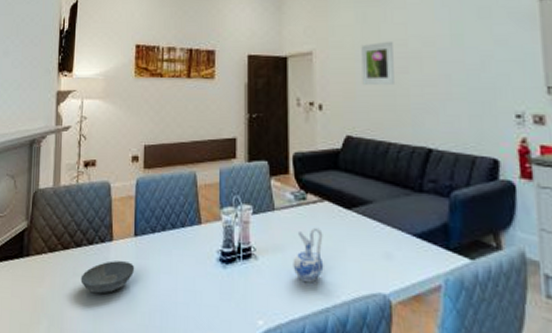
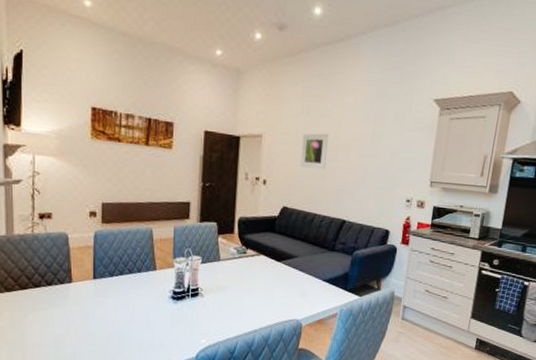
bowl: present [80,261,135,294] -> none [41,298,94,325]
ceramic pitcher: present [293,227,324,283] -> none [231,274,257,313]

